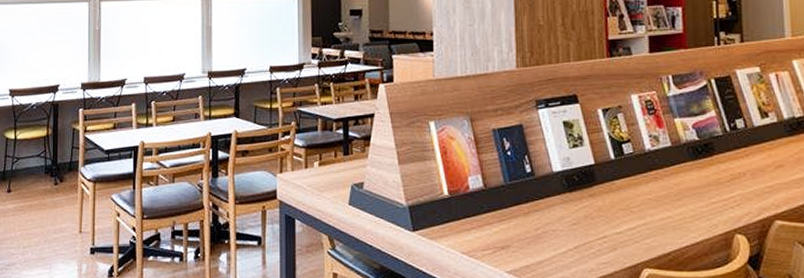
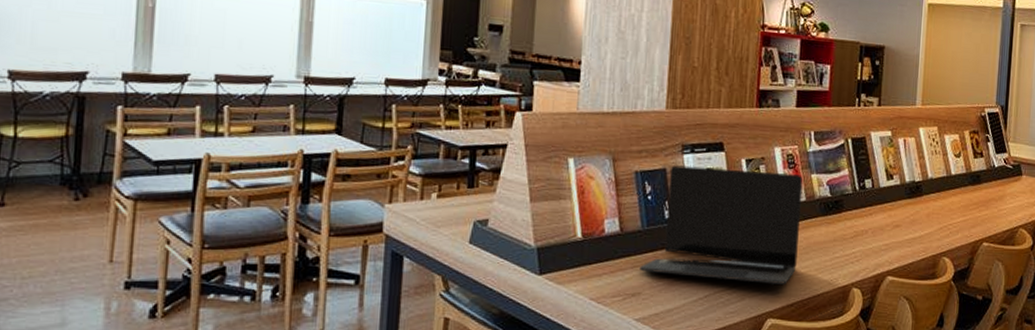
laptop: none [506,119,669,233] -> present [640,165,803,284]

